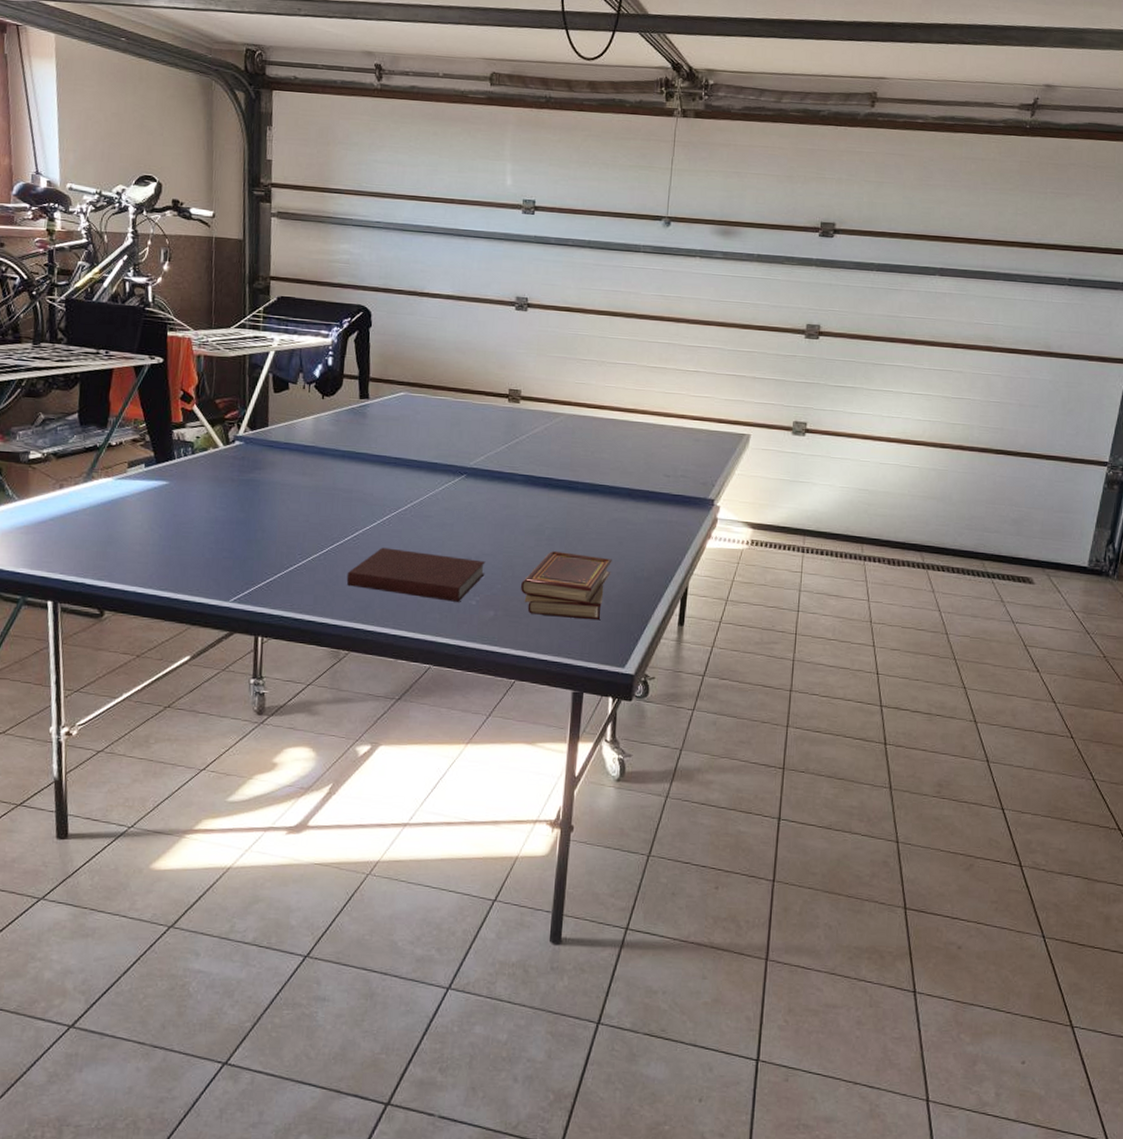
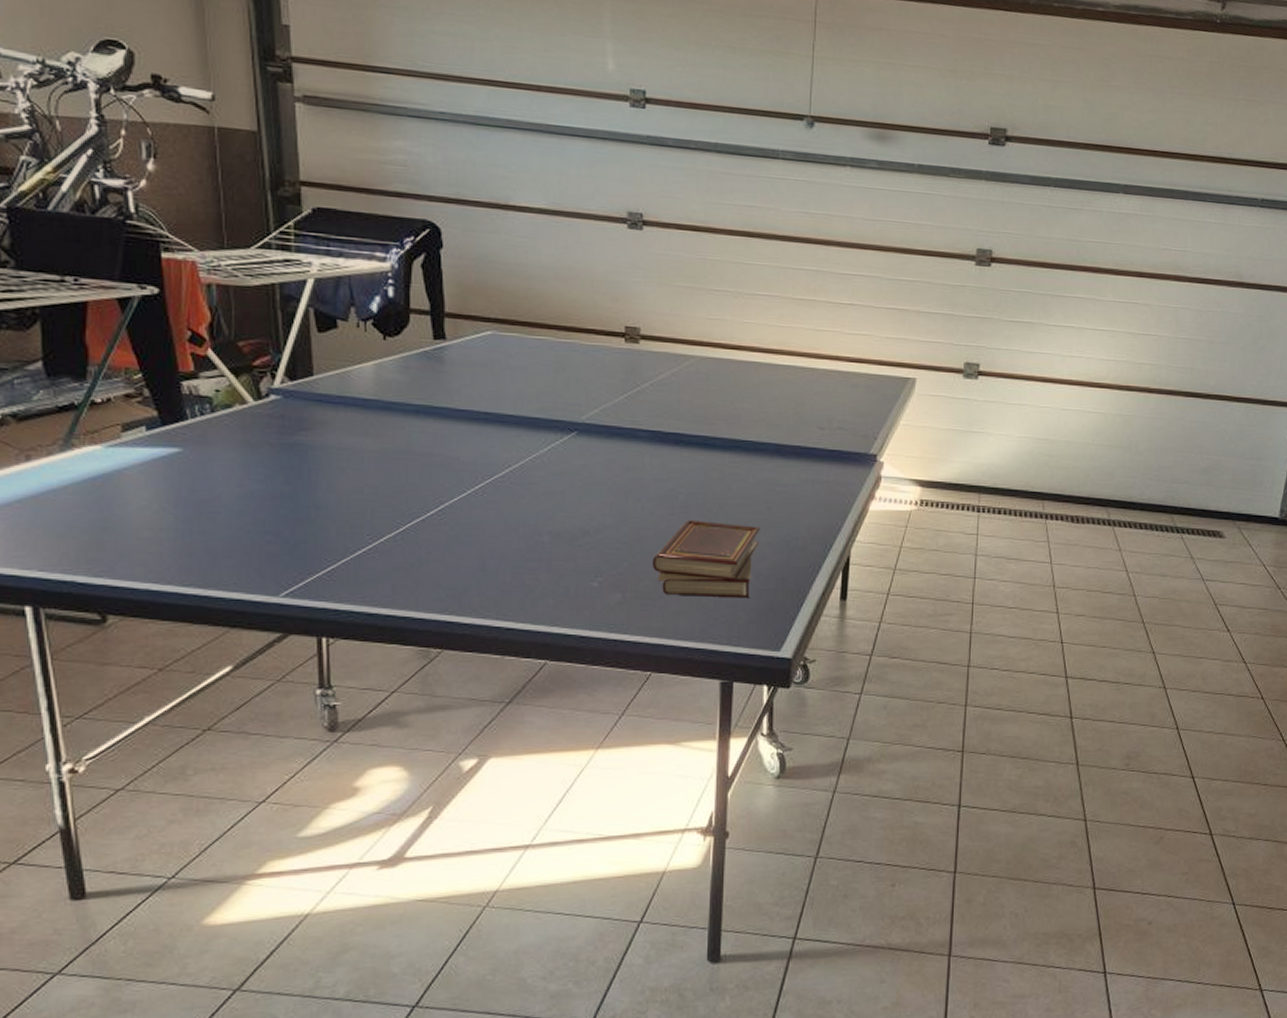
notebook: present [346,547,486,602] -> none [432,523,608,585]

